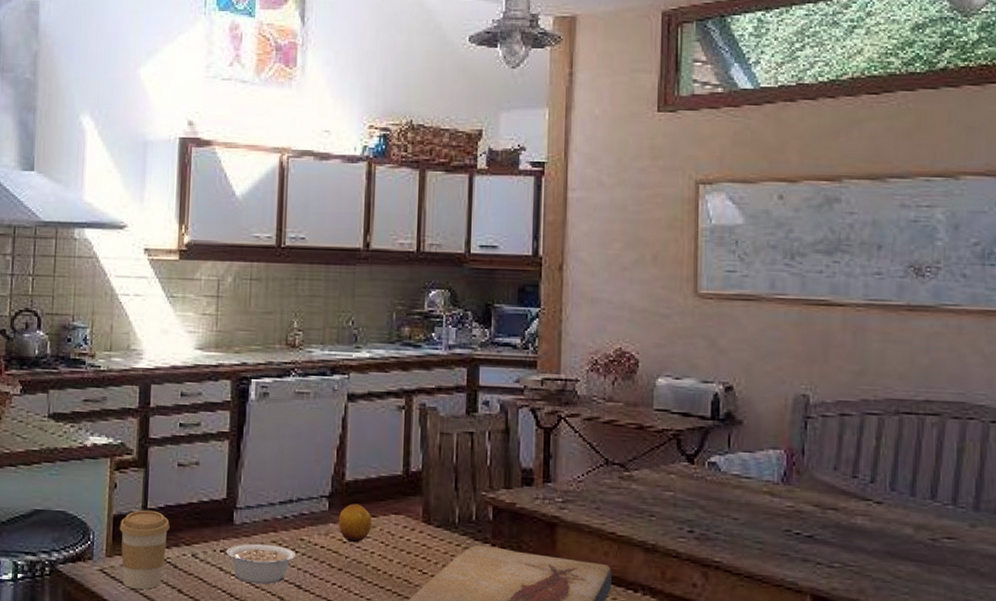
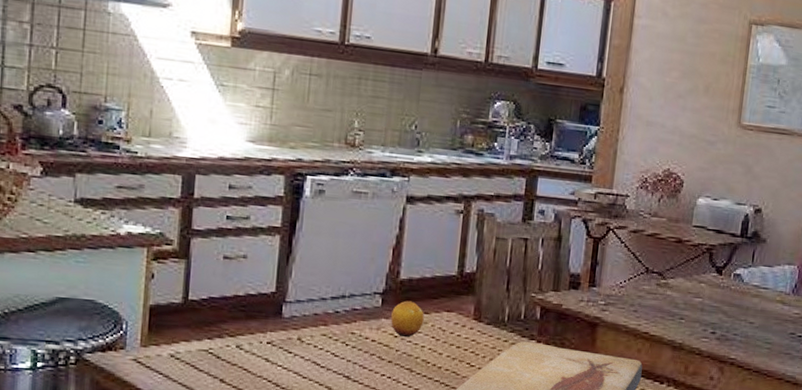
coffee cup: present [119,510,170,589] -> none [156,301,213,379]
legume: present [226,543,296,585] -> none [273,336,347,375]

